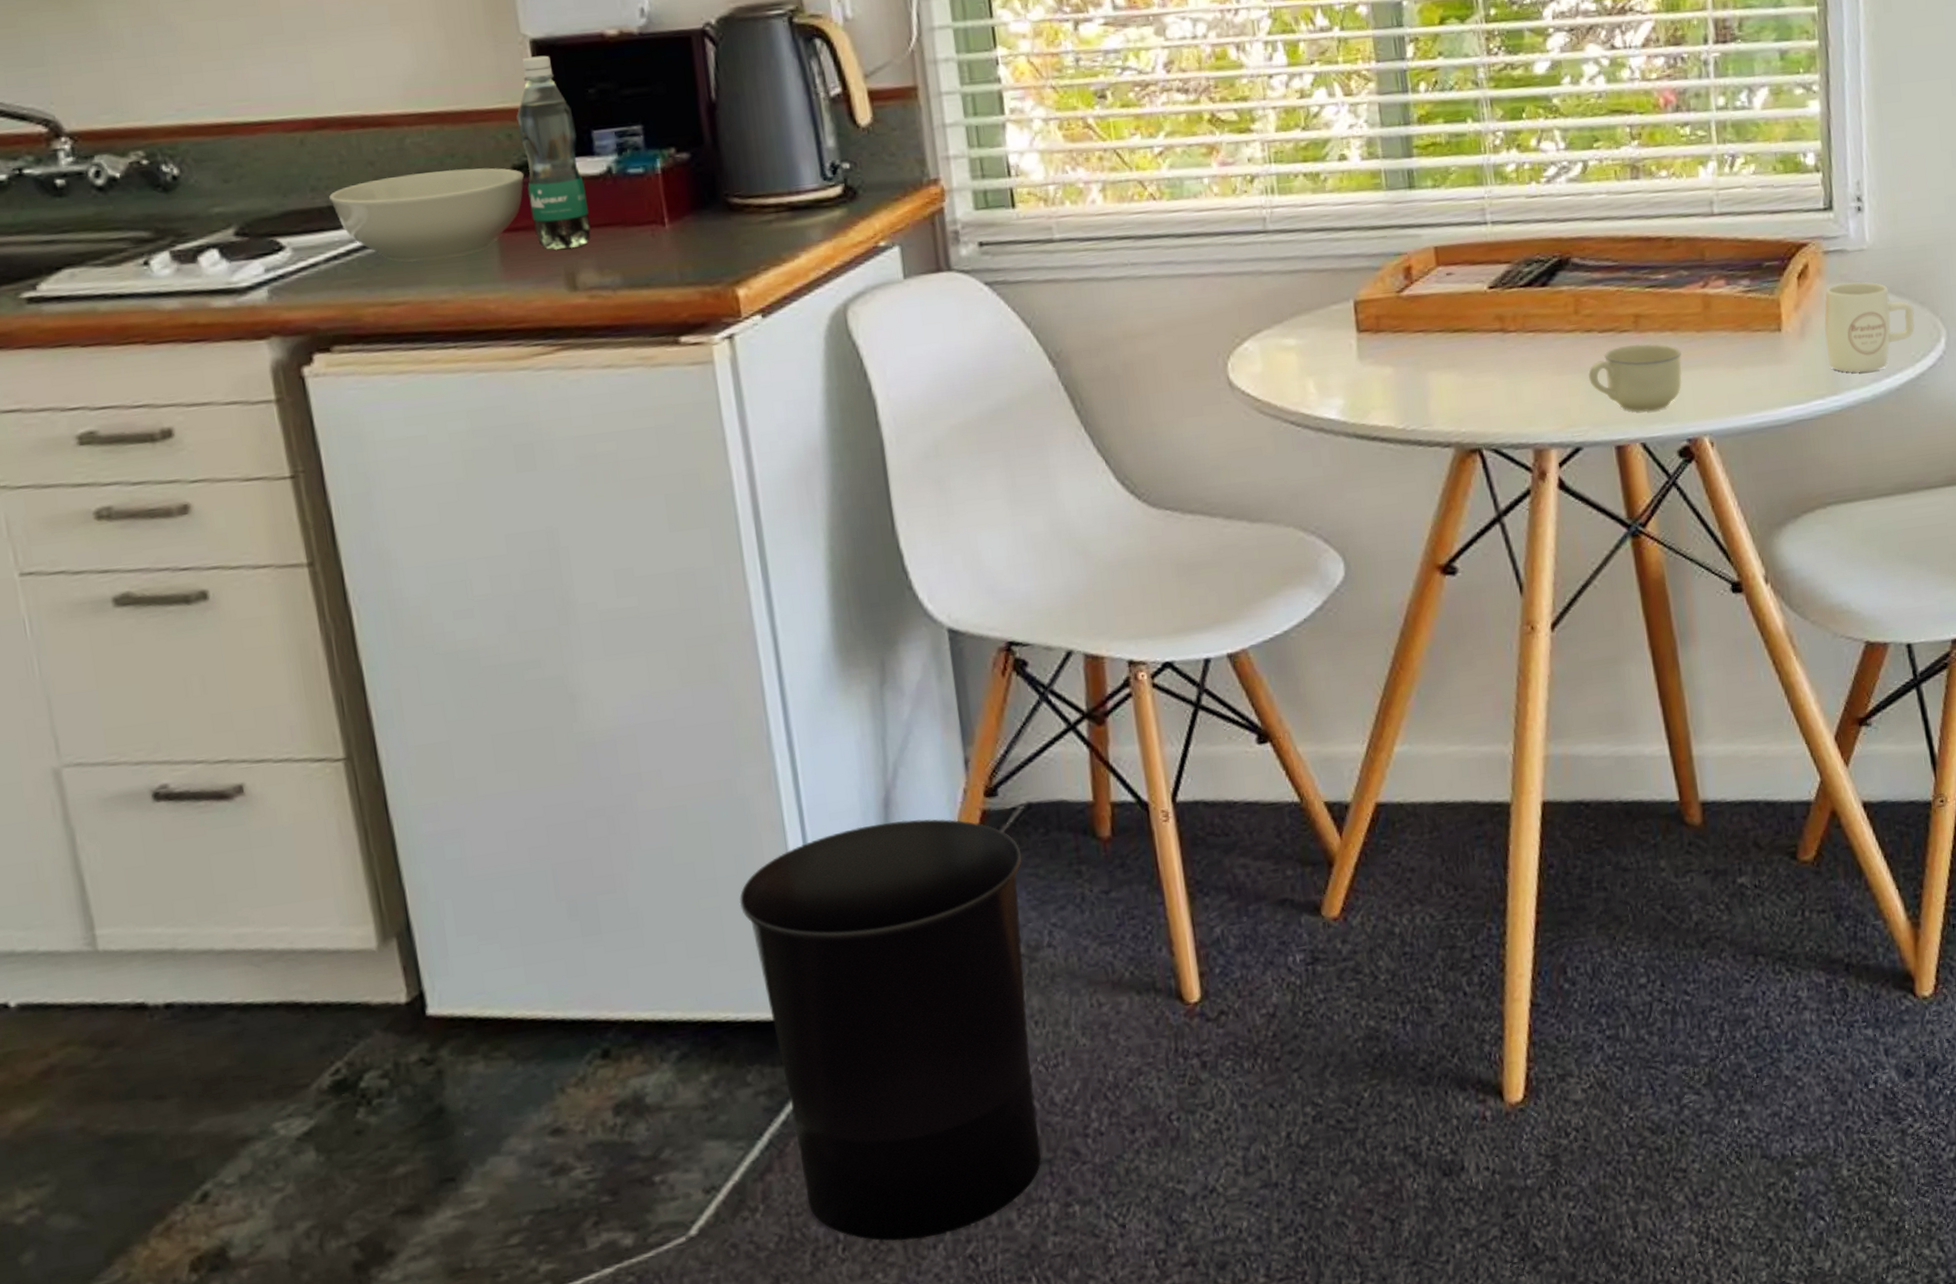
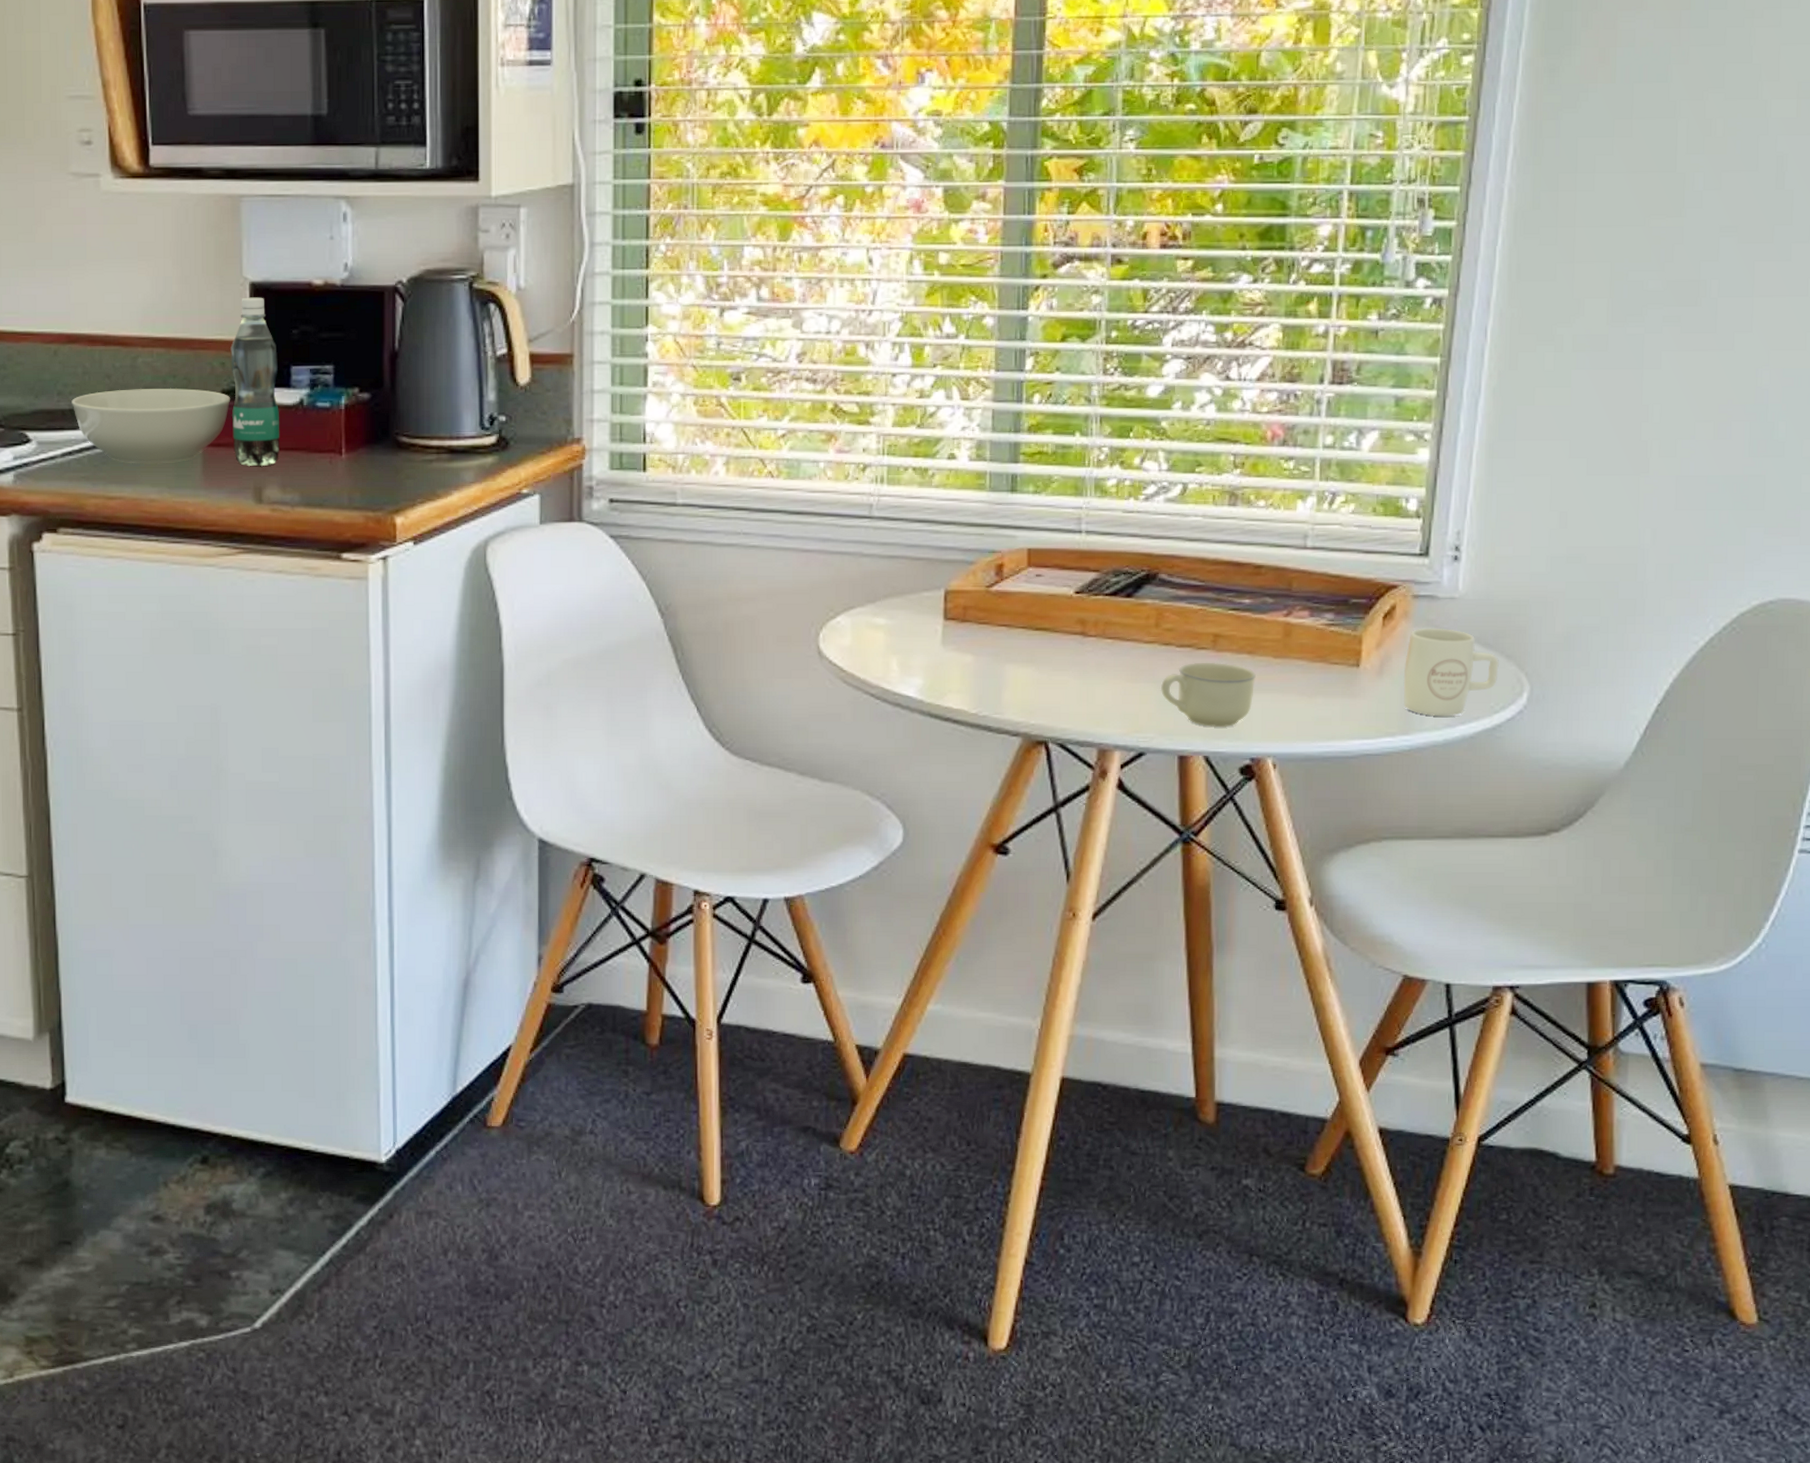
waste bin: present [739,818,1041,1242] -> none [330,1001,576,1369]

